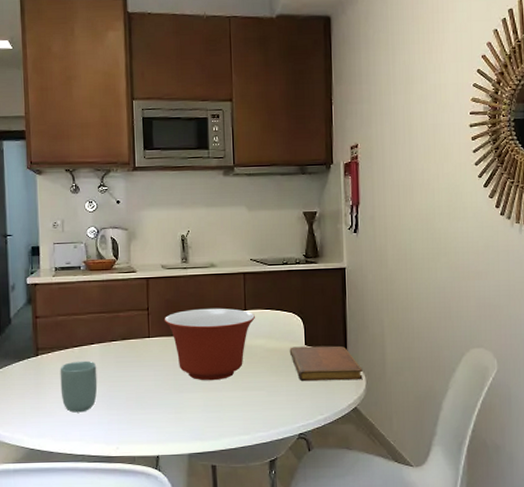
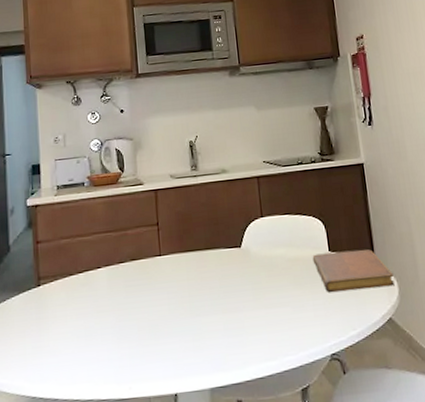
cup: present [60,360,98,413] -> none [64,287,106,350]
mixing bowl: present [164,308,255,381] -> none [175,216,273,301]

